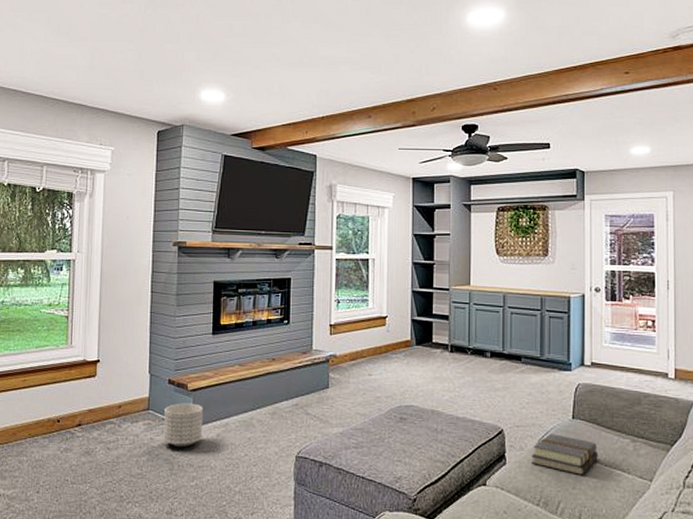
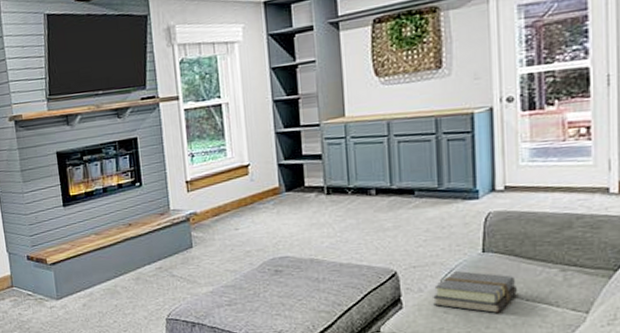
planter: present [163,403,203,448] -> none [27,276,69,320]

